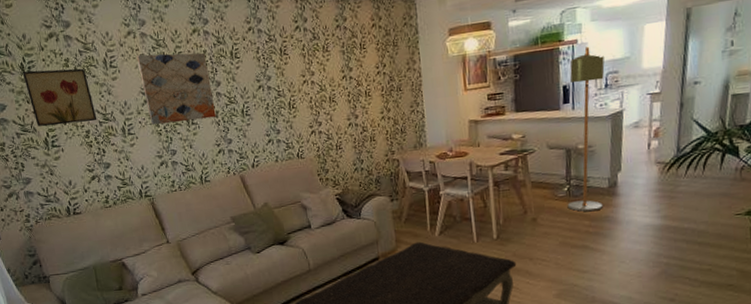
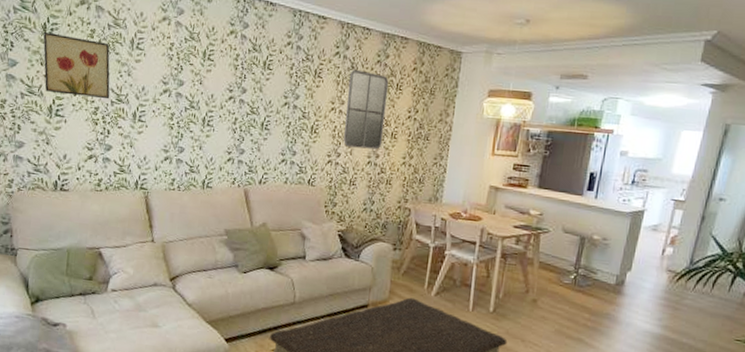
wall art: present [136,52,216,125] -> none [164,42,238,124]
home mirror: none [313,38,359,115] -> present [343,69,389,150]
floor lamp: present [567,46,605,212] -> none [570,139,636,306]

